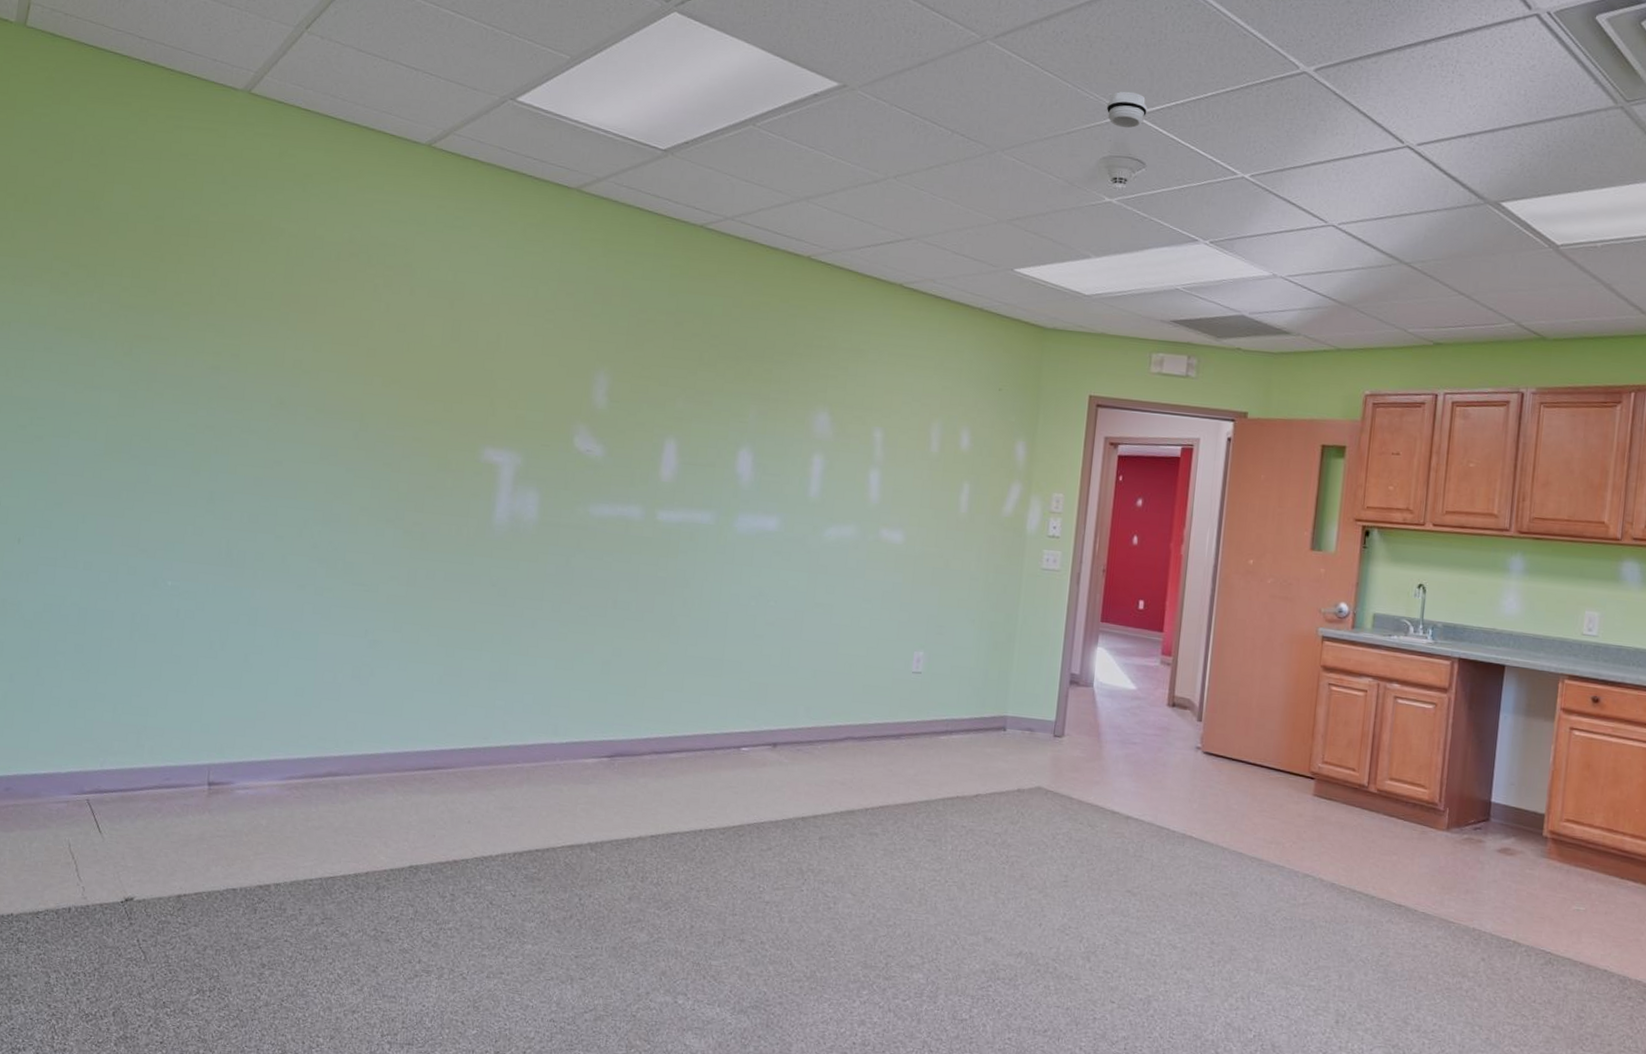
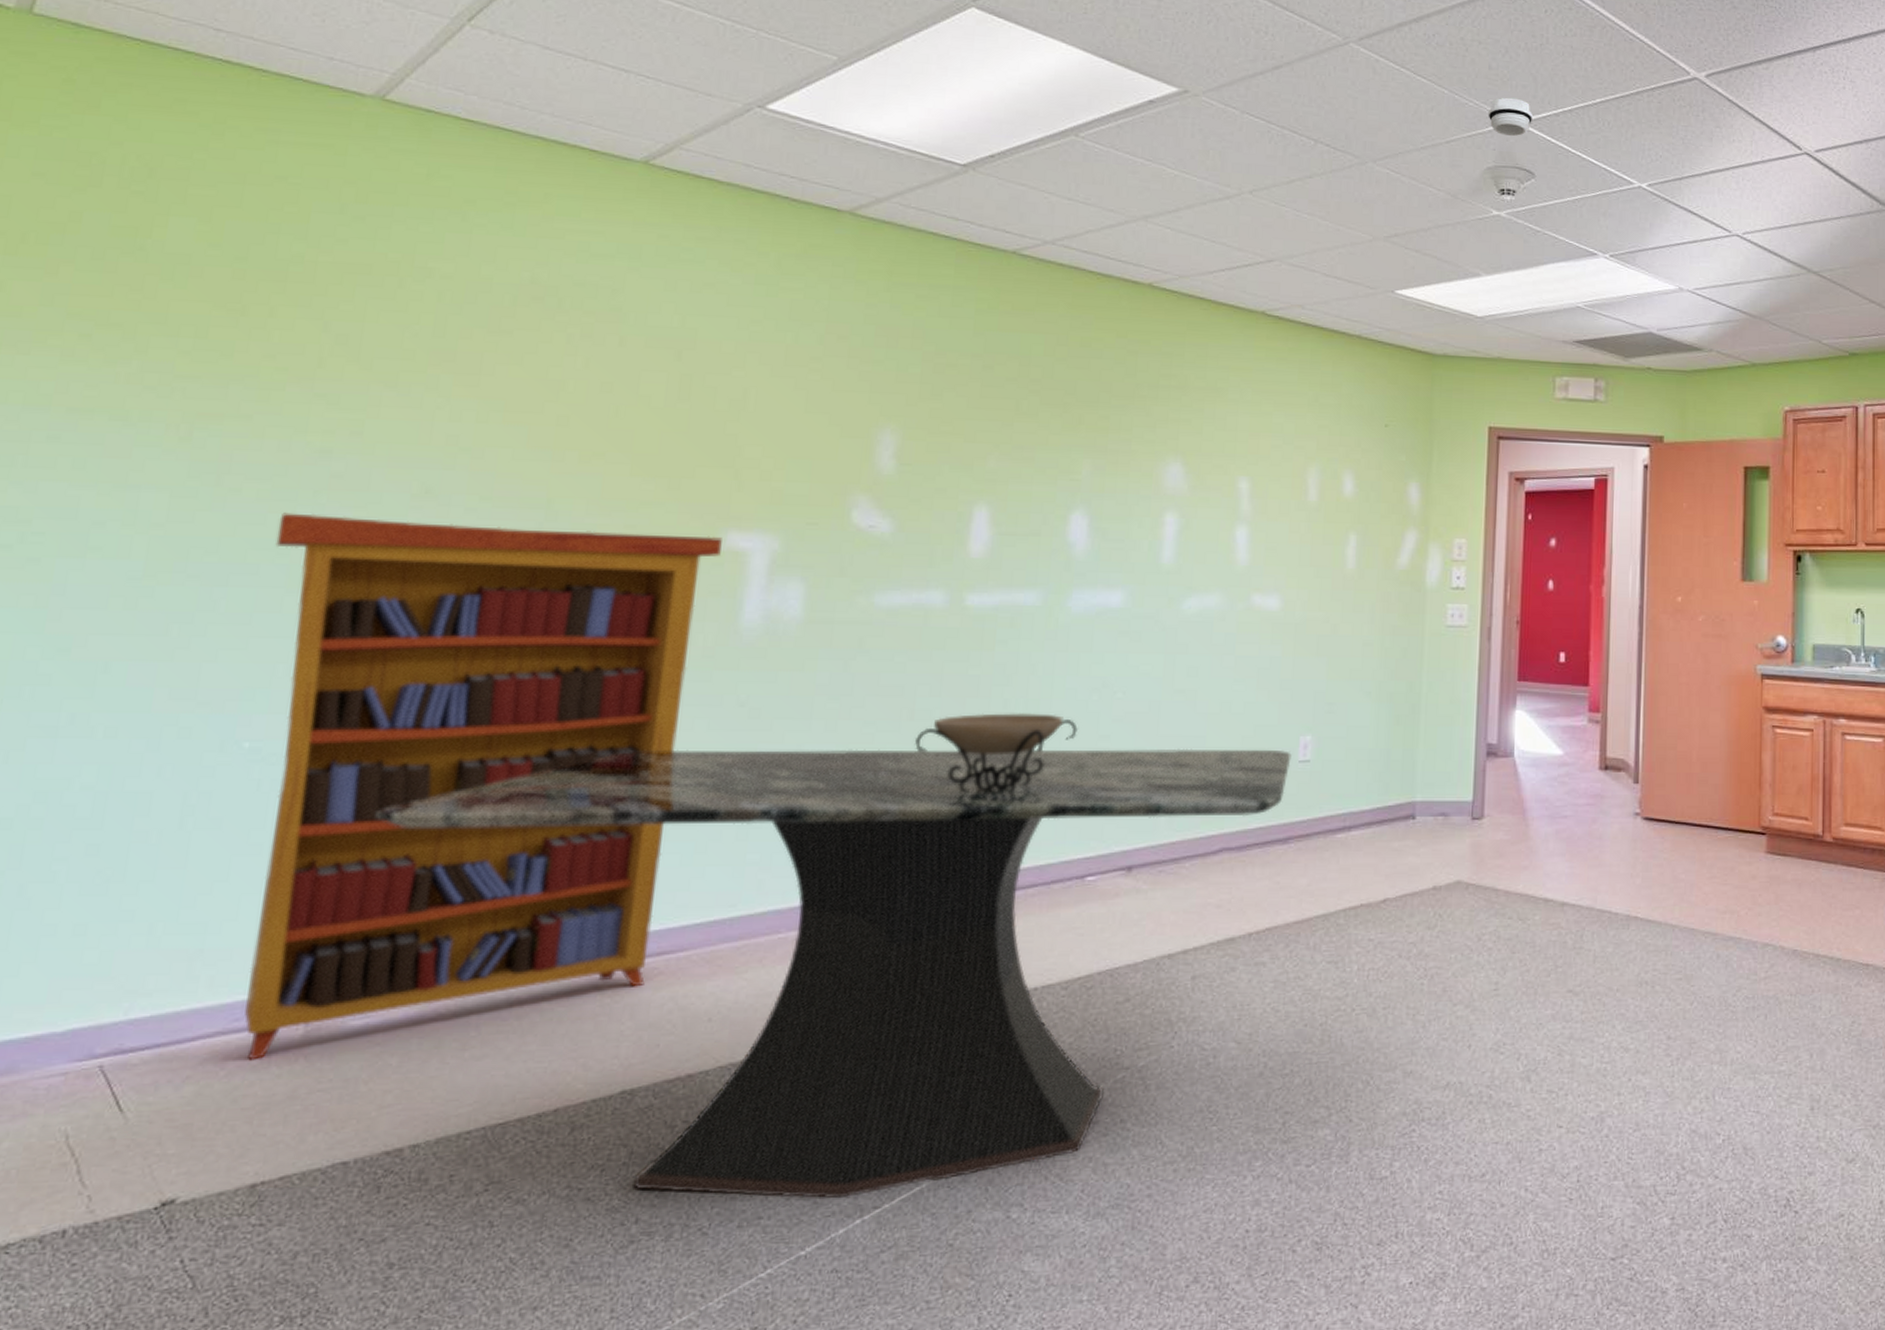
bookcase: none [172,413,481,810] -> present [244,512,722,1061]
dining table: none [250,613,907,969] -> present [375,748,1292,1199]
decorative bowl: none [617,608,739,674] -> present [915,713,1078,793]

